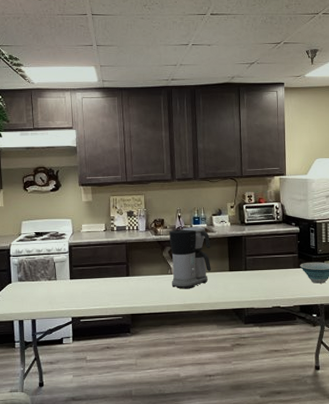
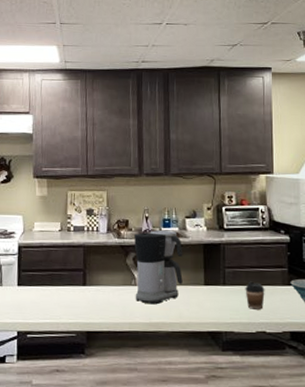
coffee cup: none [263,266,279,289] -> present [245,281,265,310]

